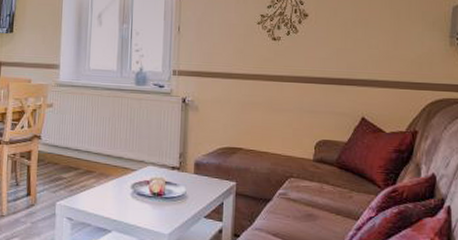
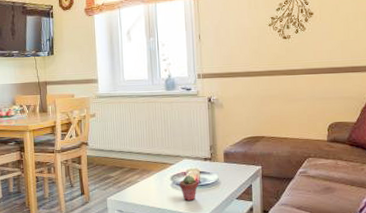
potted succulent: none [140,184,162,215] -> present [179,175,198,201]

